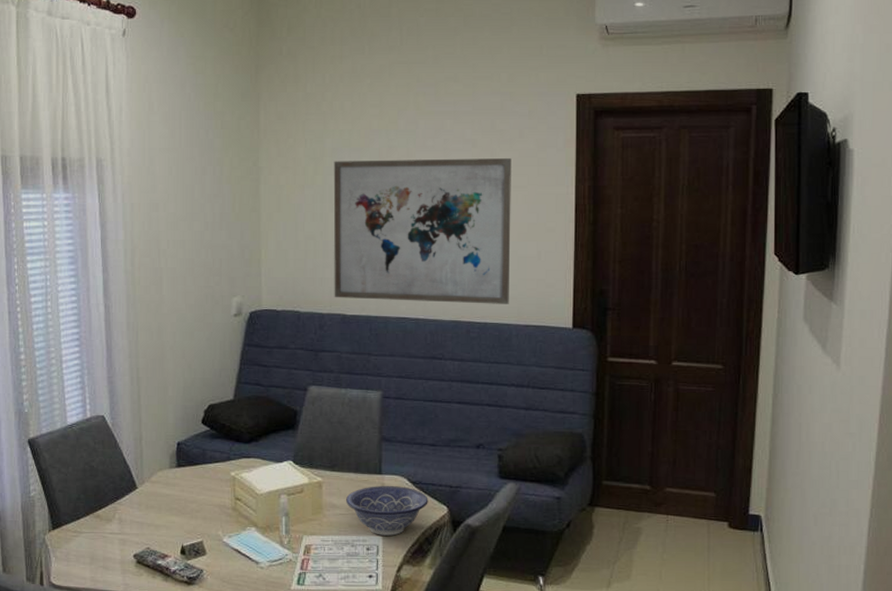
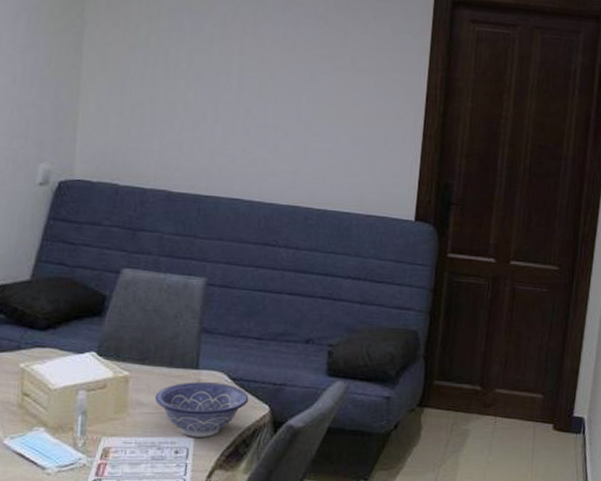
wall art: present [333,158,511,304] -> none [160,22,365,192]

